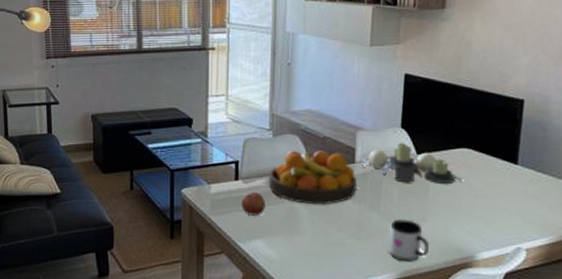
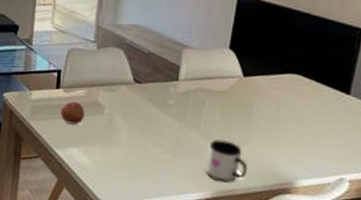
fruit bowl: present [269,150,357,205] -> none [89,63,179,120]
candle holder: present [360,143,463,185] -> none [183,64,290,109]

